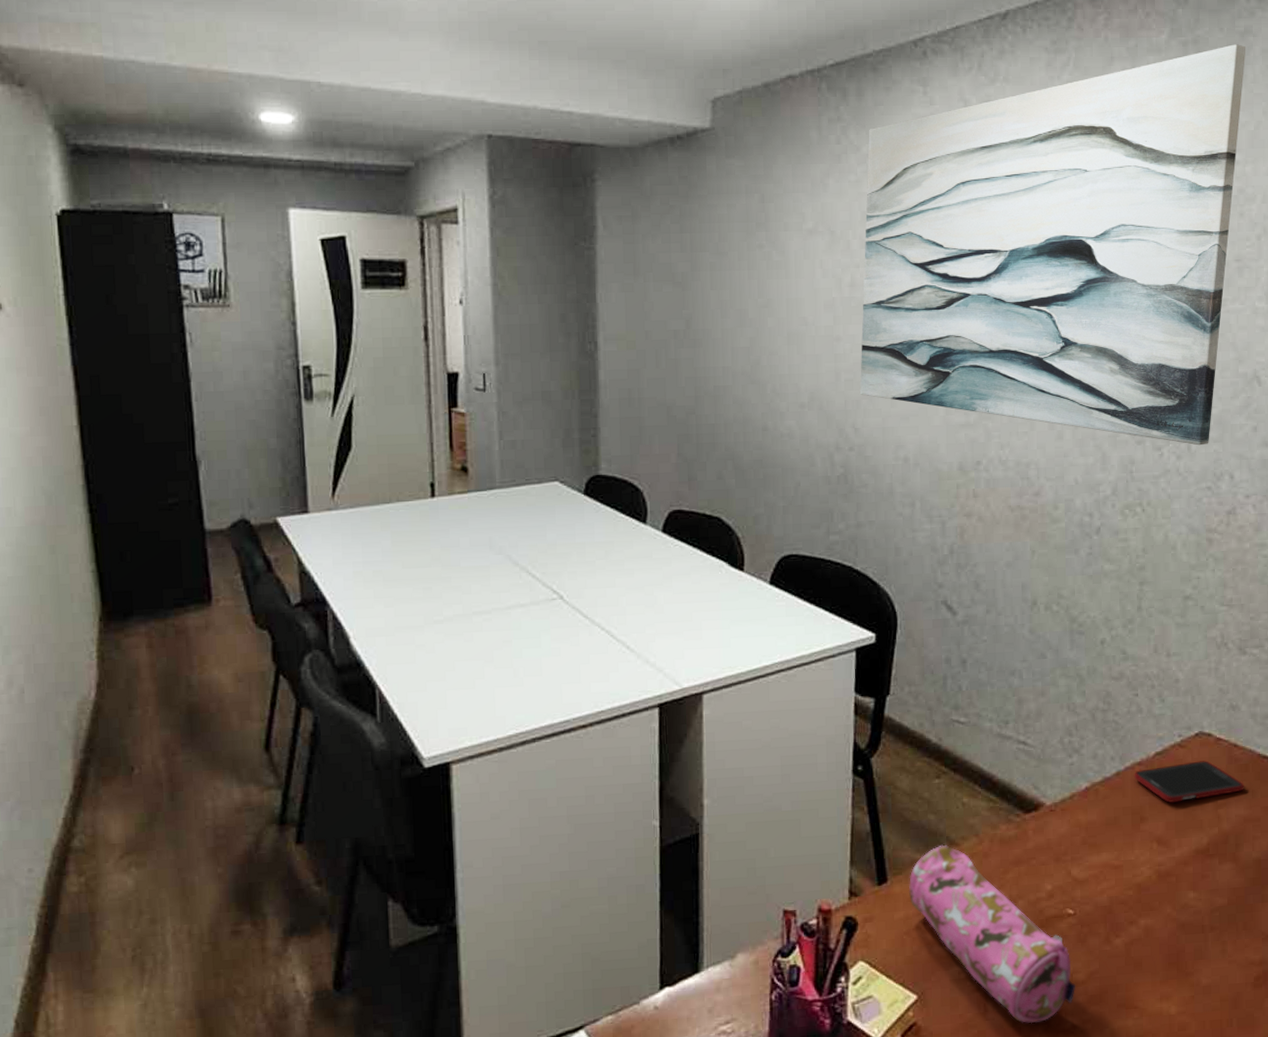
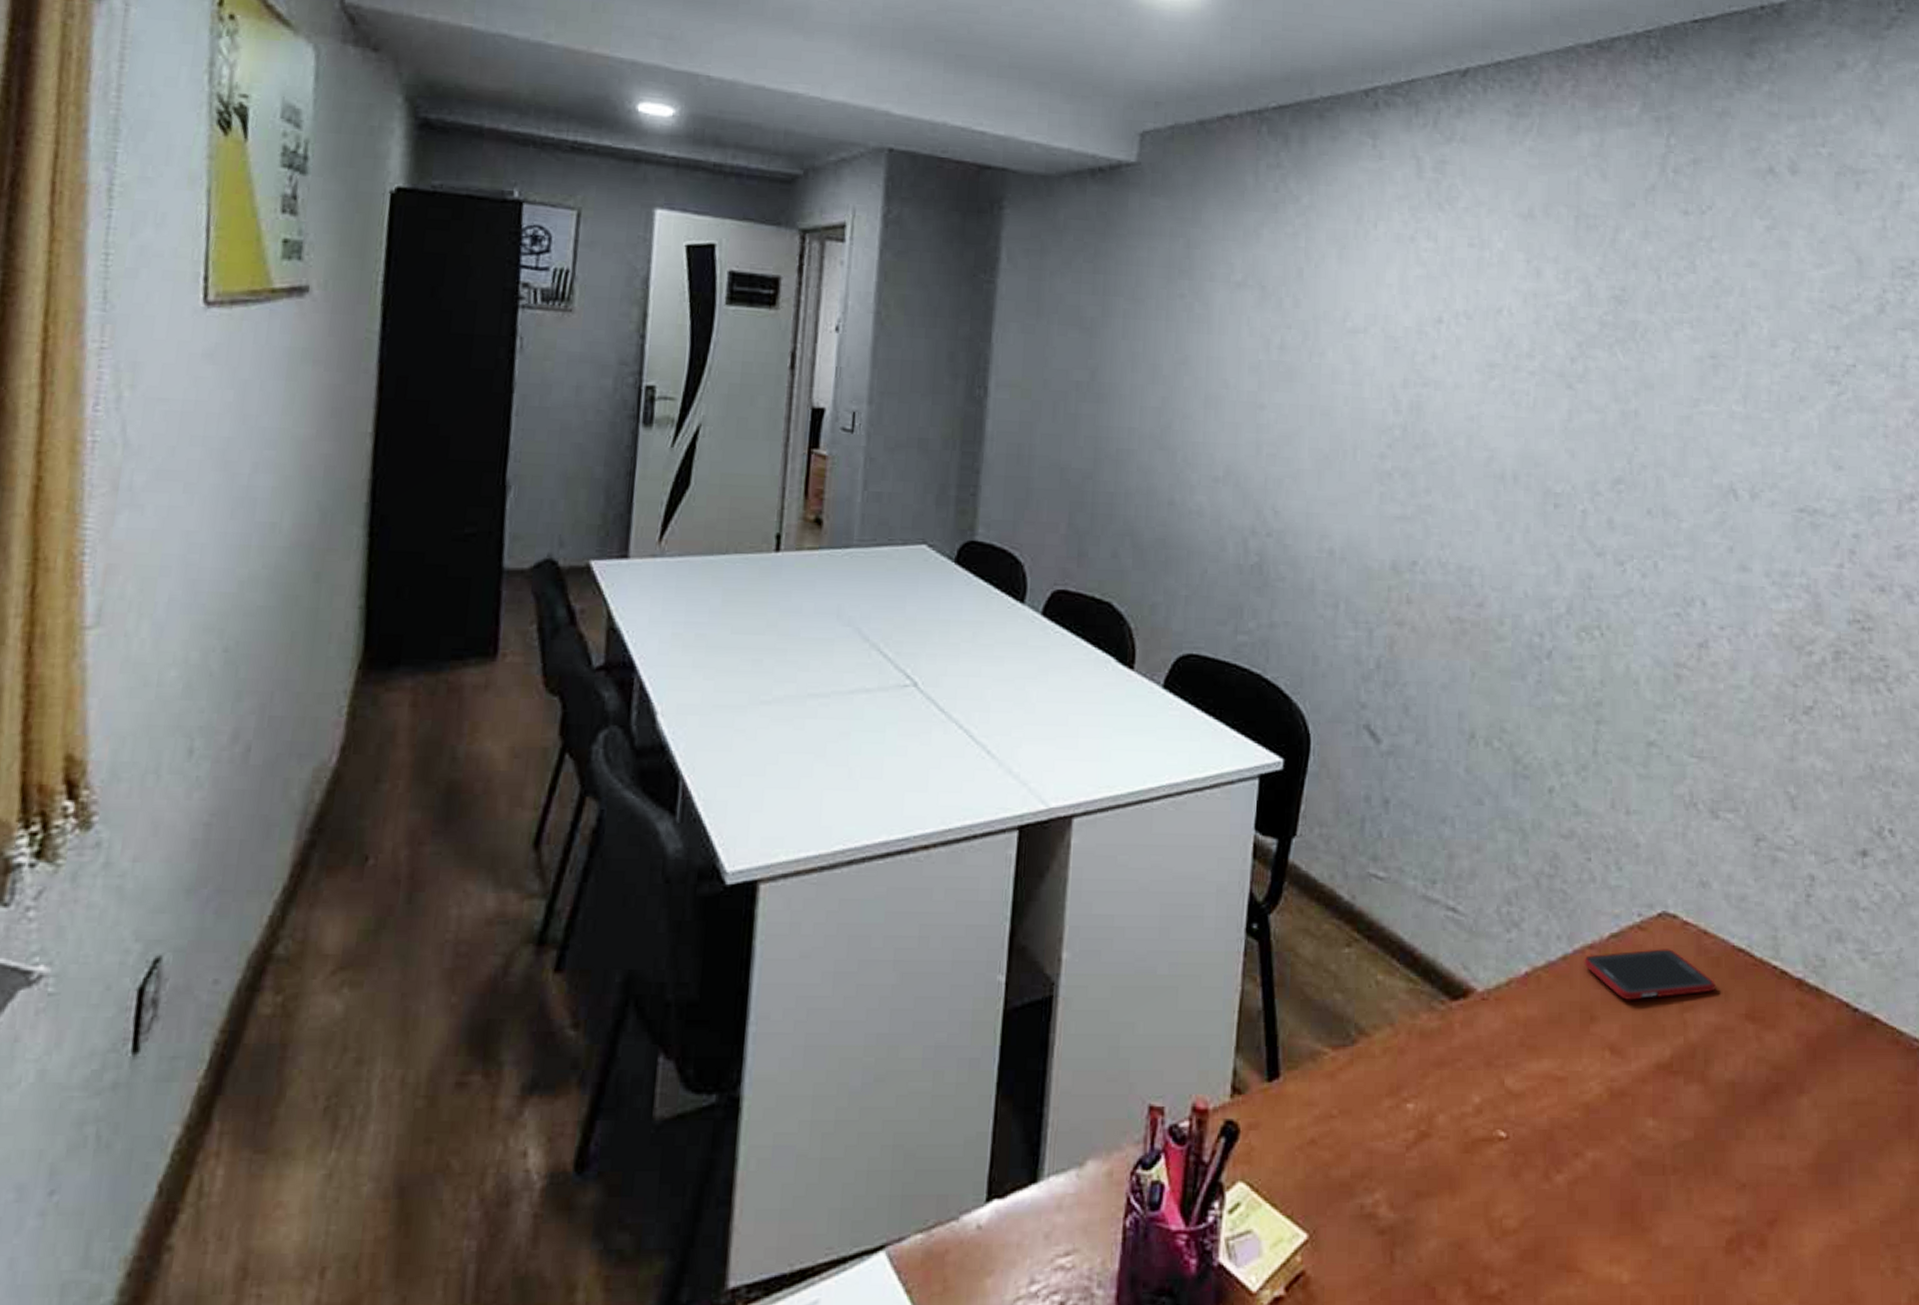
wall art: present [859,44,1246,446] -> none [1282,124,1724,564]
pencil case: present [908,844,1076,1024] -> none [1304,1033,1506,1284]

